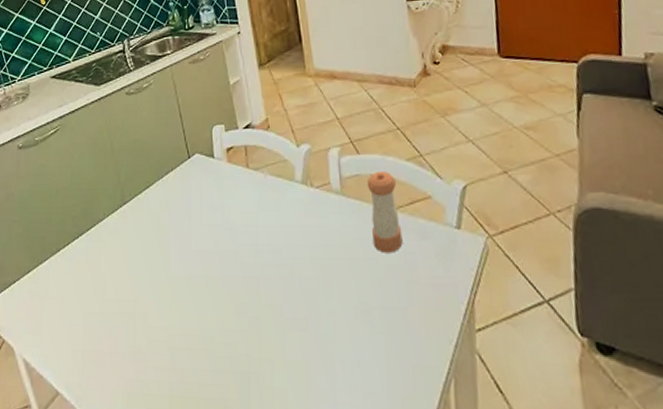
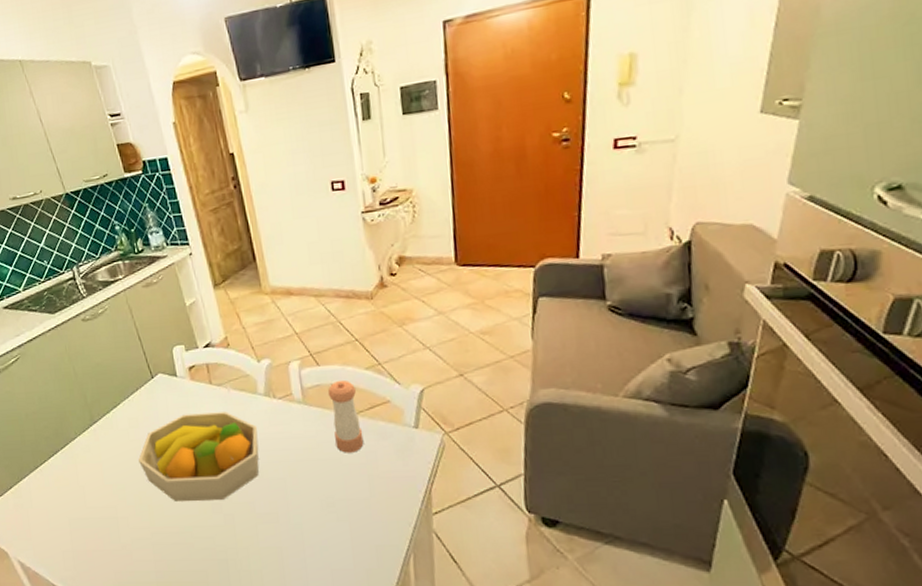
fruit bowl: none [164,199,292,300] -> present [137,412,259,503]

